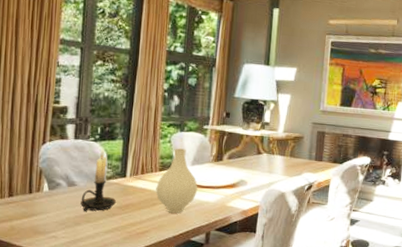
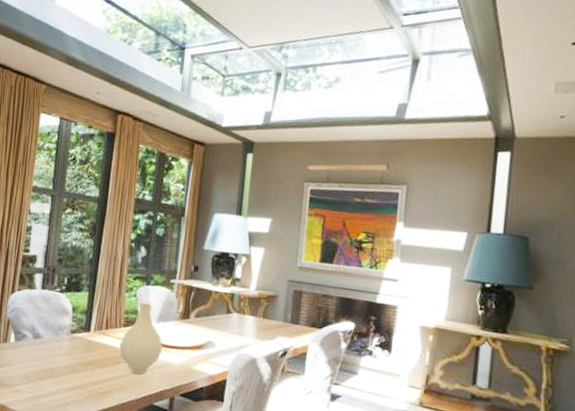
candle holder: present [80,148,117,211] -> none [45,300,80,366]

